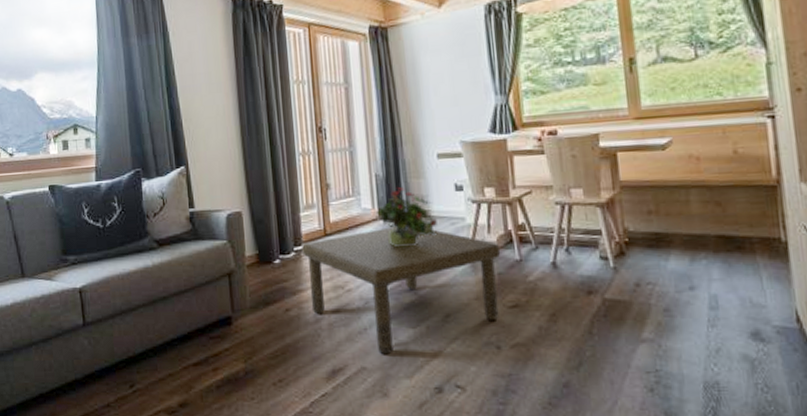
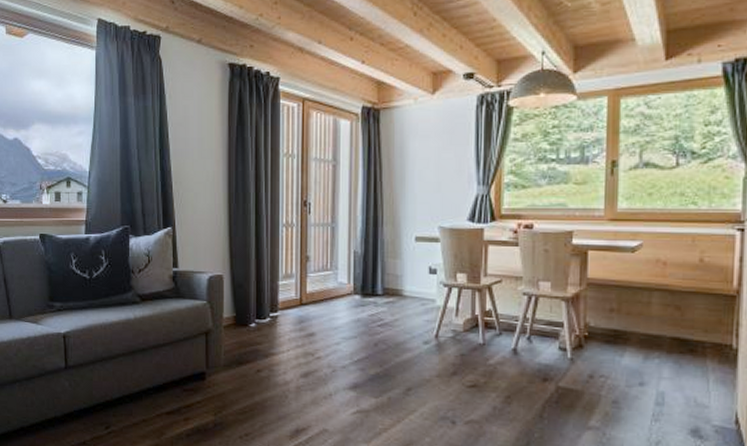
coffee table: present [302,227,501,355] -> none [278,302,466,420]
potted plant: present [375,187,438,248] -> none [351,266,408,323]

